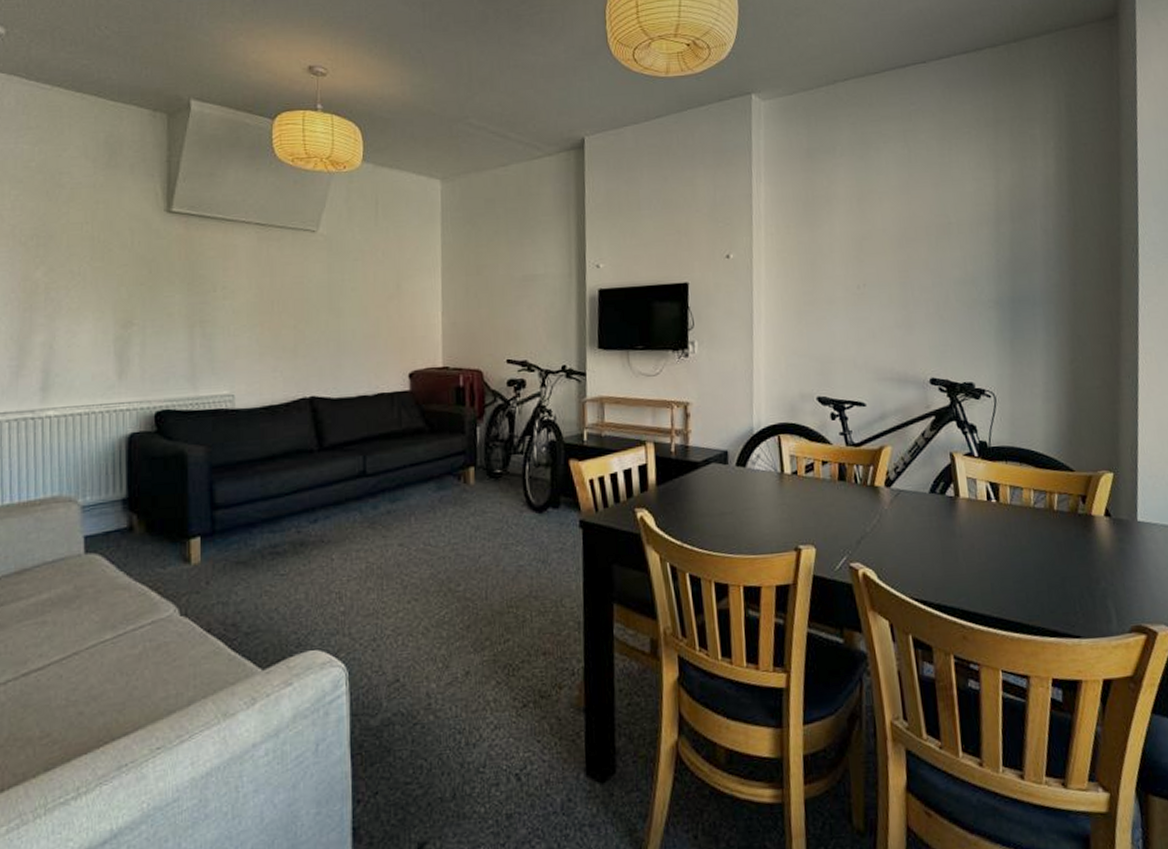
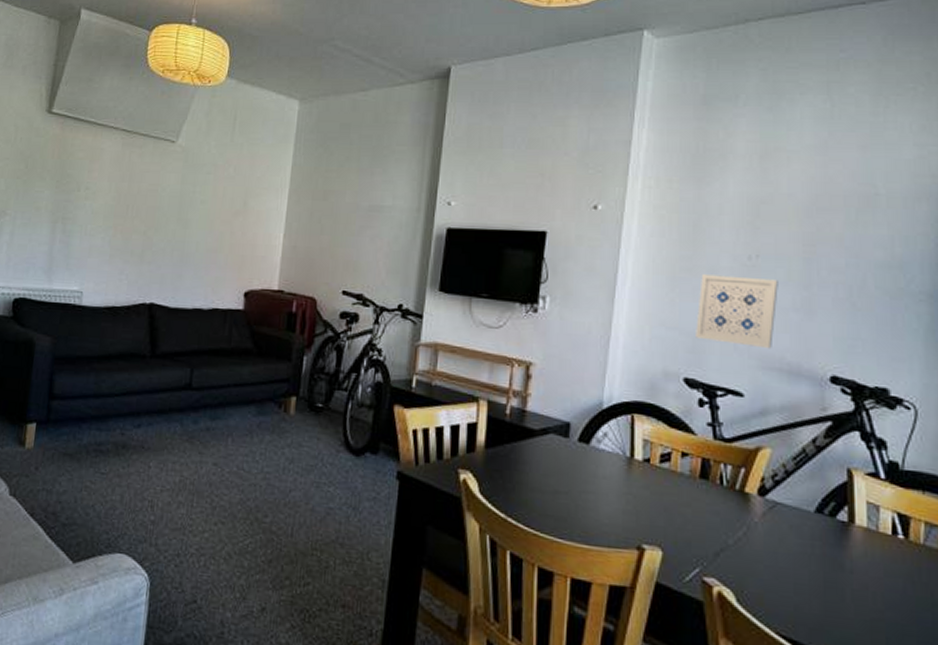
wall art: none [821,303,884,363] -> present [696,274,778,349]

